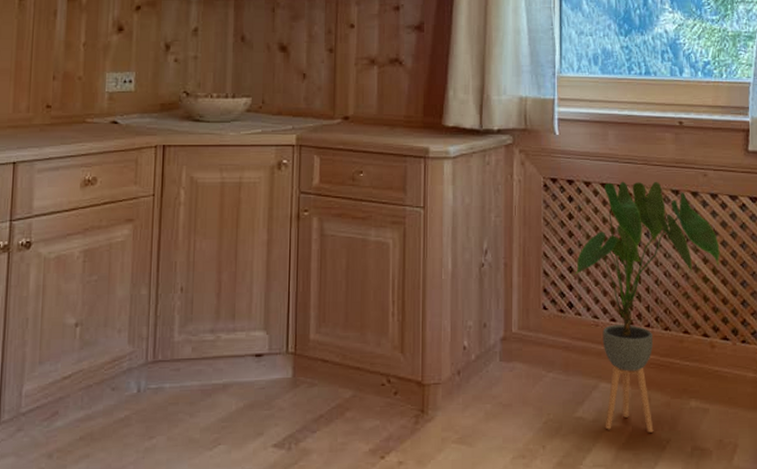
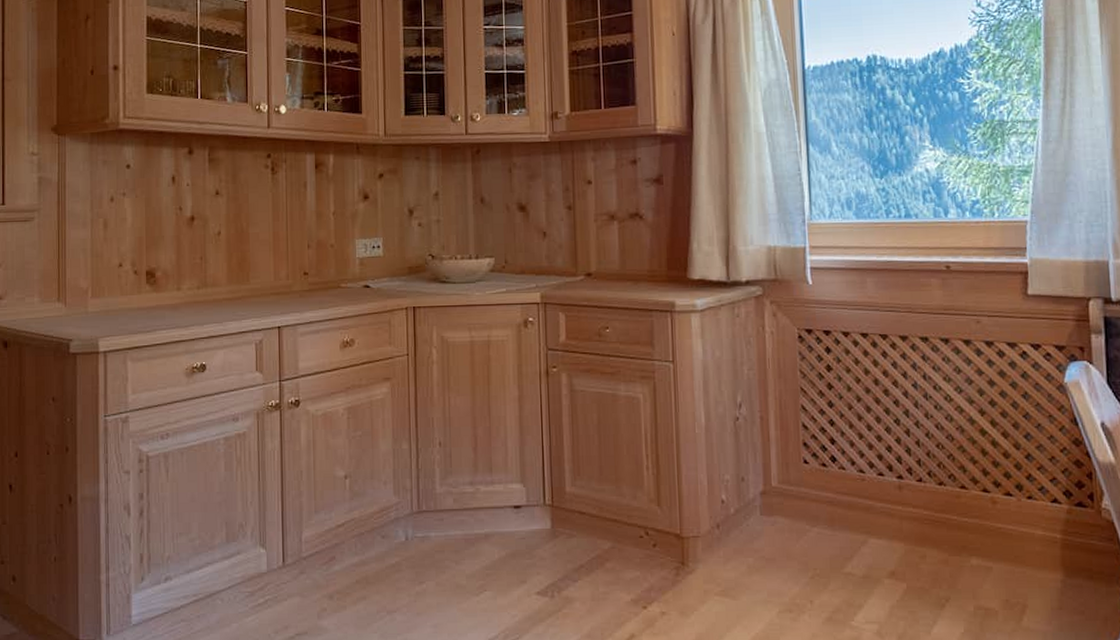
house plant: present [574,181,720,433] -> none [835,329,999,590]

